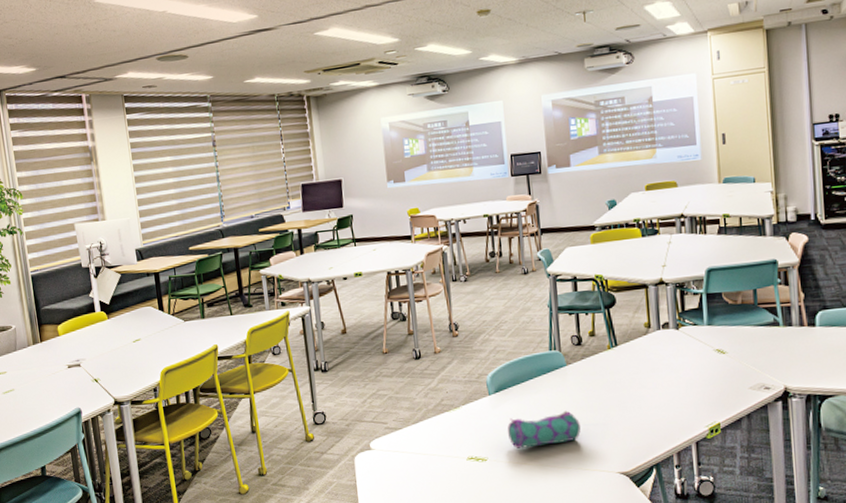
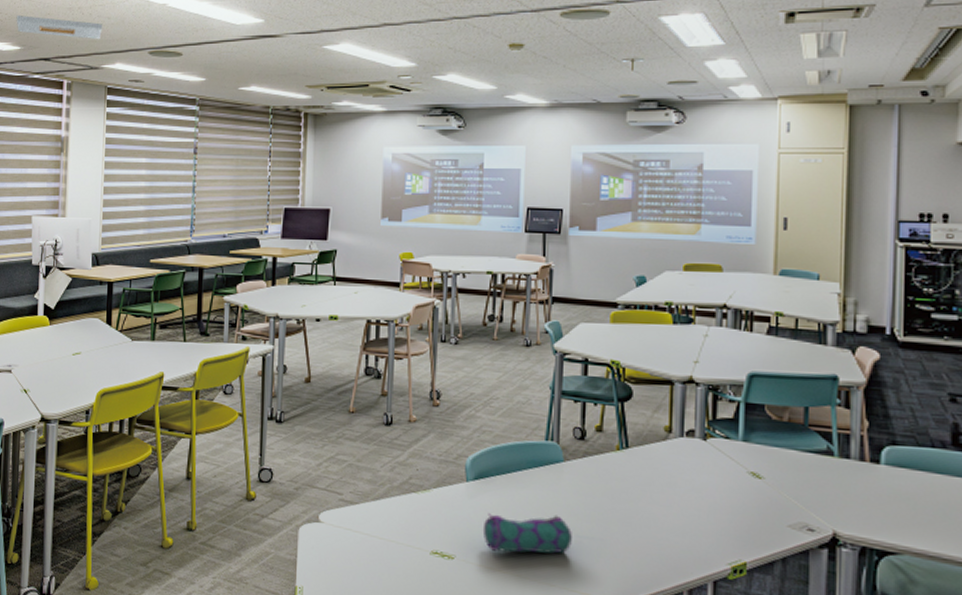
ceiling vent: none [26,36,110,55] -> present [16,14,102,40]

